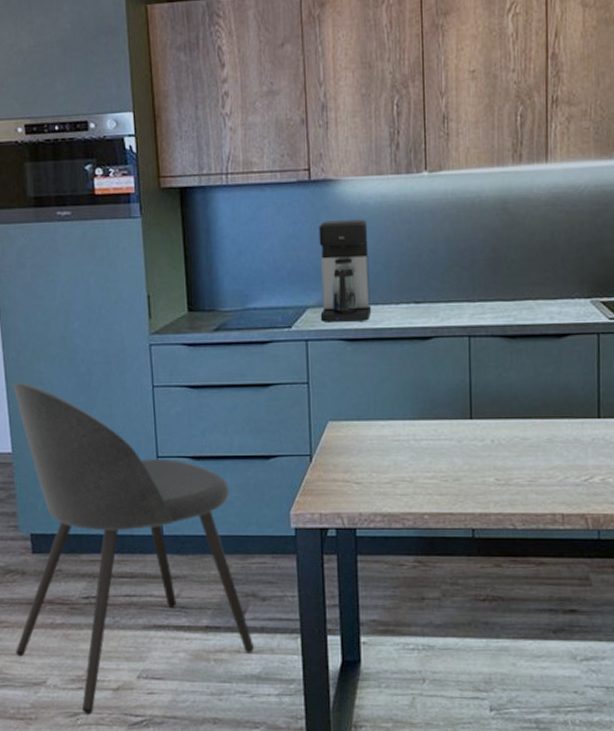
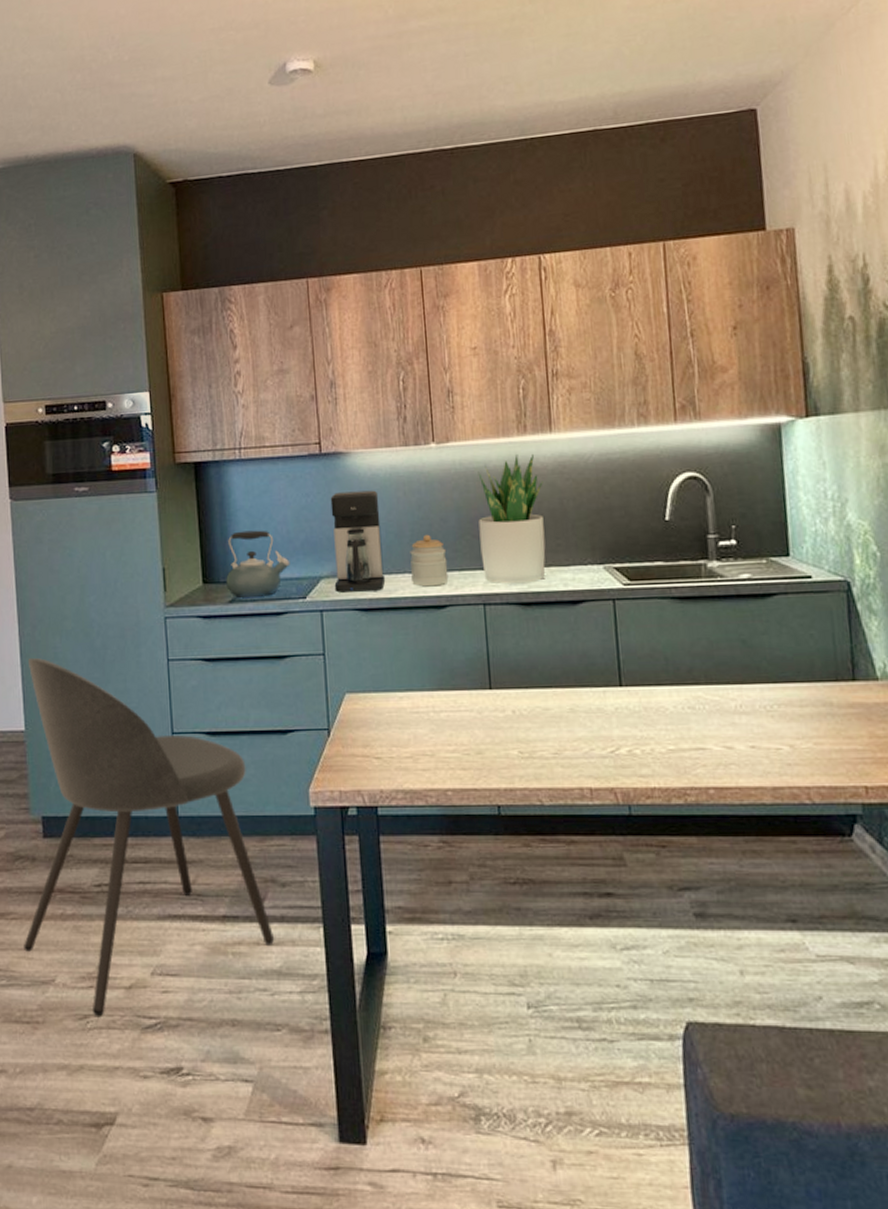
kettle: none [211,258,277,326] -> present [226,530,291,598]
jar: none [397,265,435,318] -> present [410,534,449,587]
planter: none [468,184,536,317] -> present [478,453,546,585]

